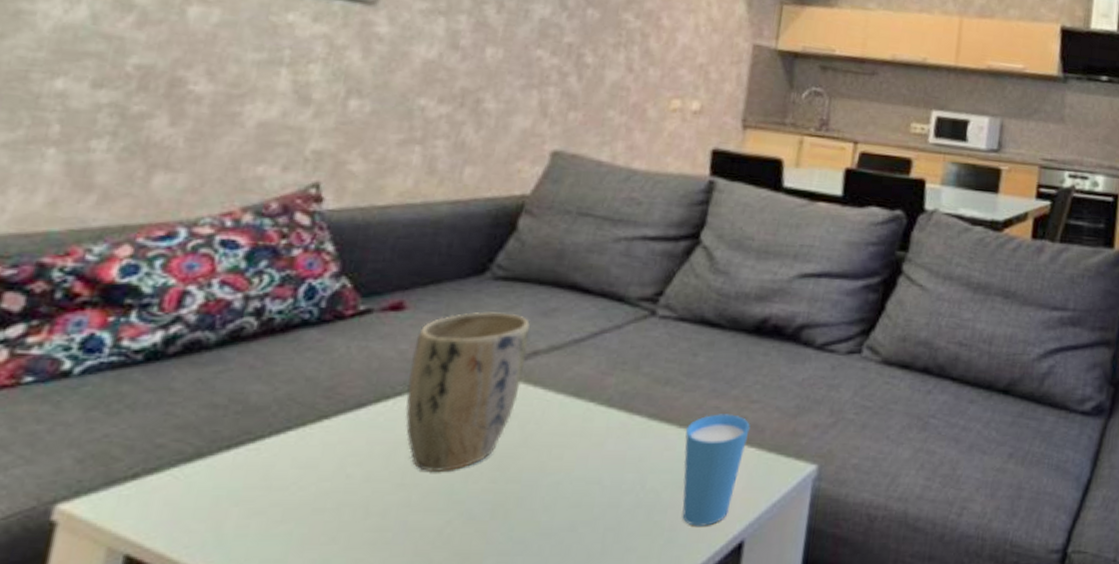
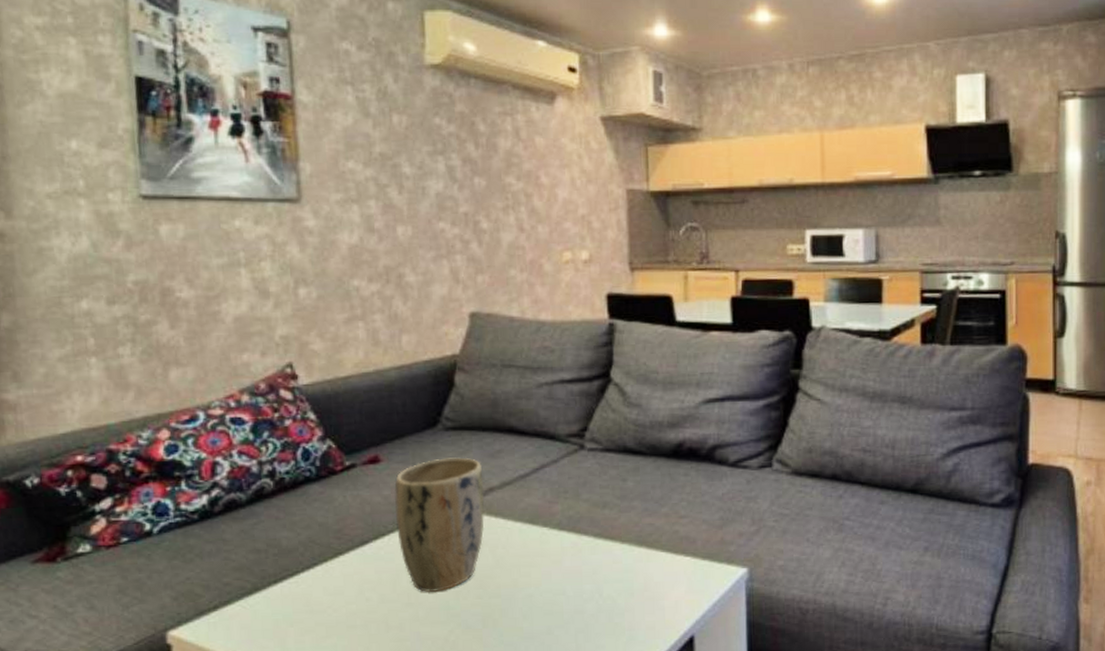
cup: present [682,414,750,526] -> none [628,529,683,626]

